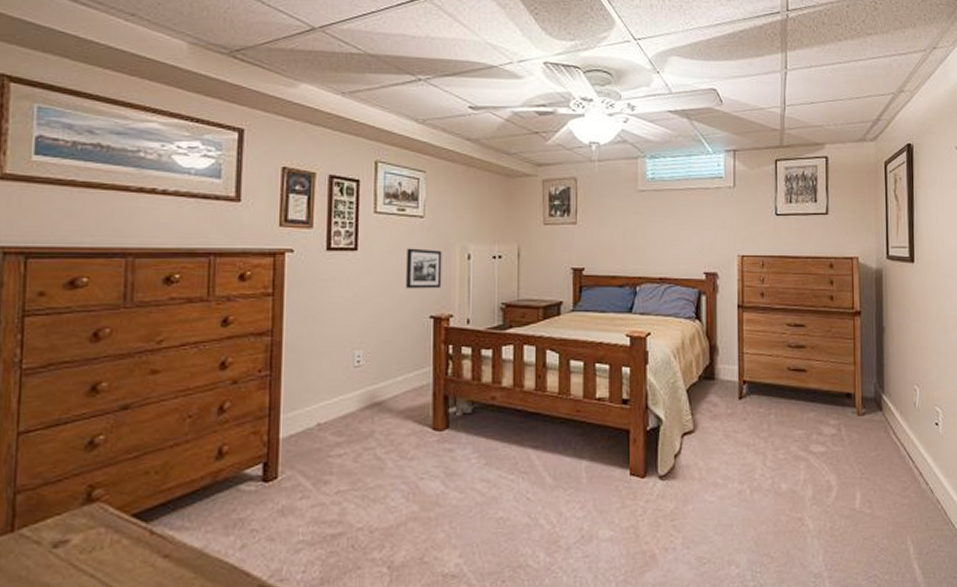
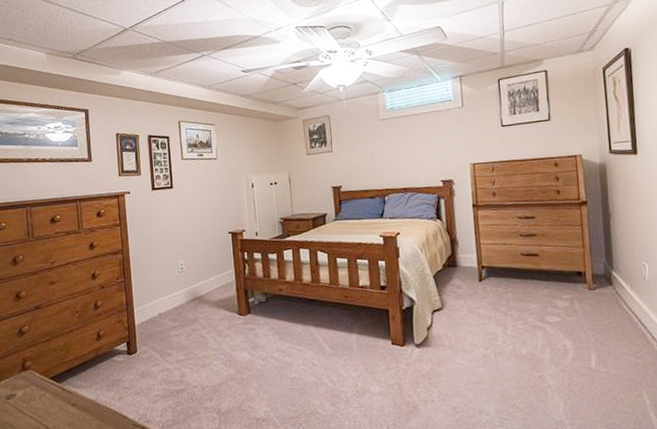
picture frame: present [406,248,442,289] -> none [207,182,235,213]

